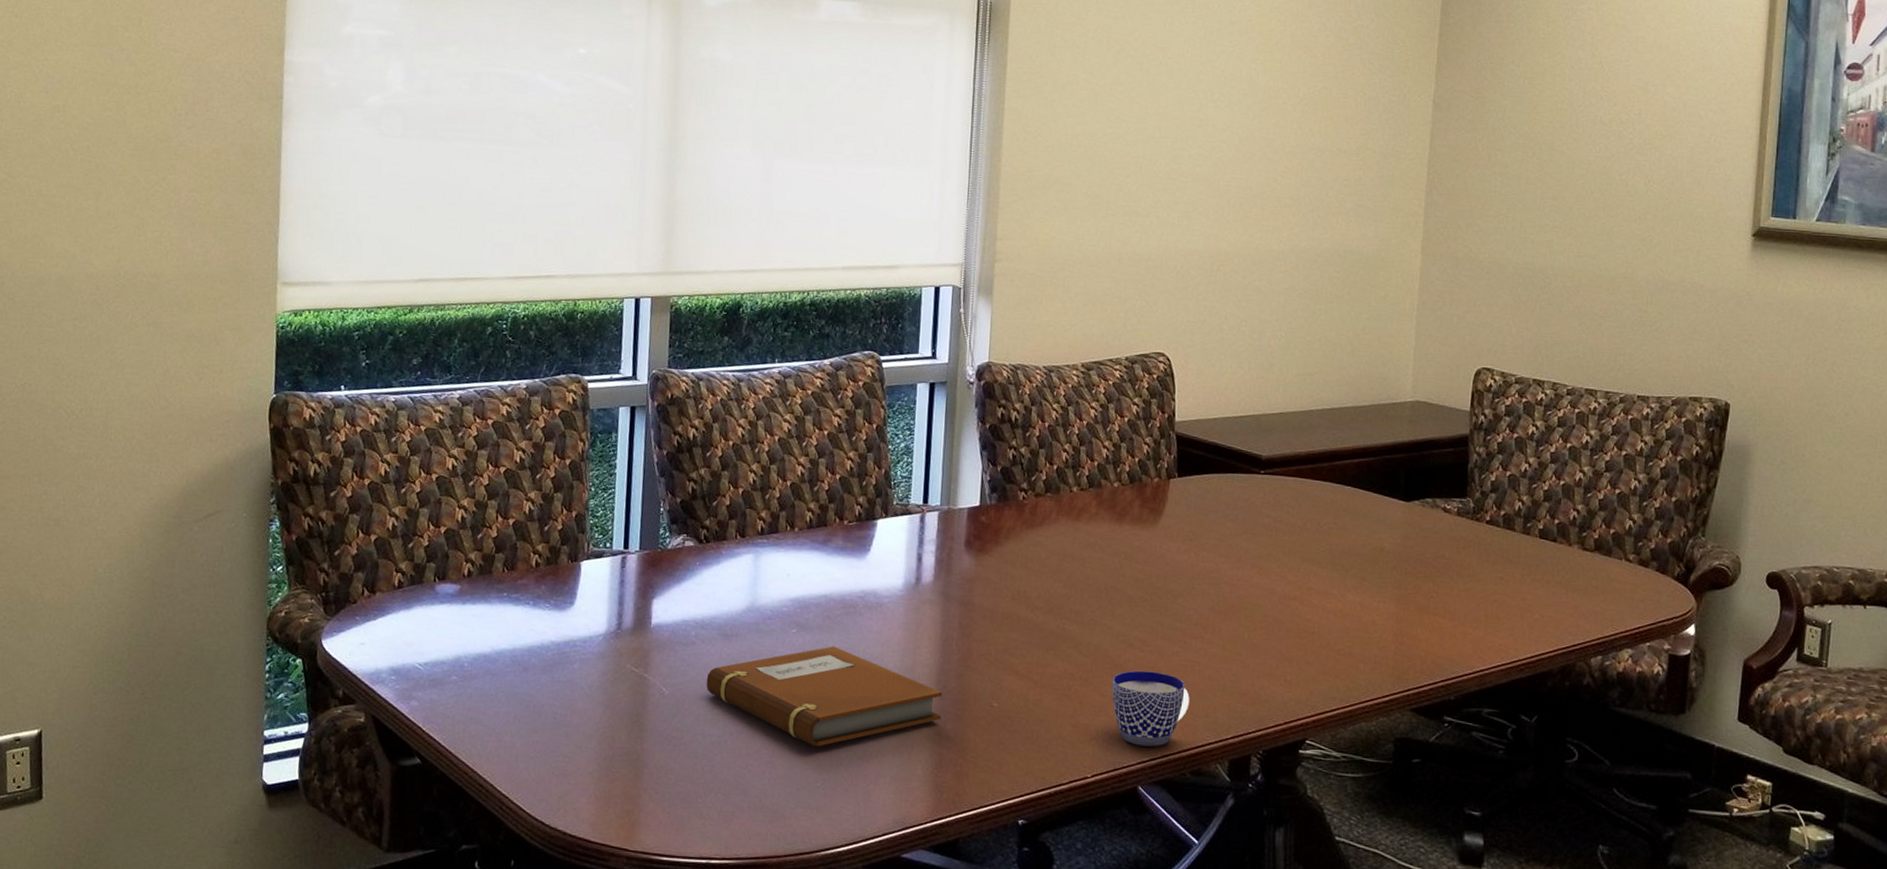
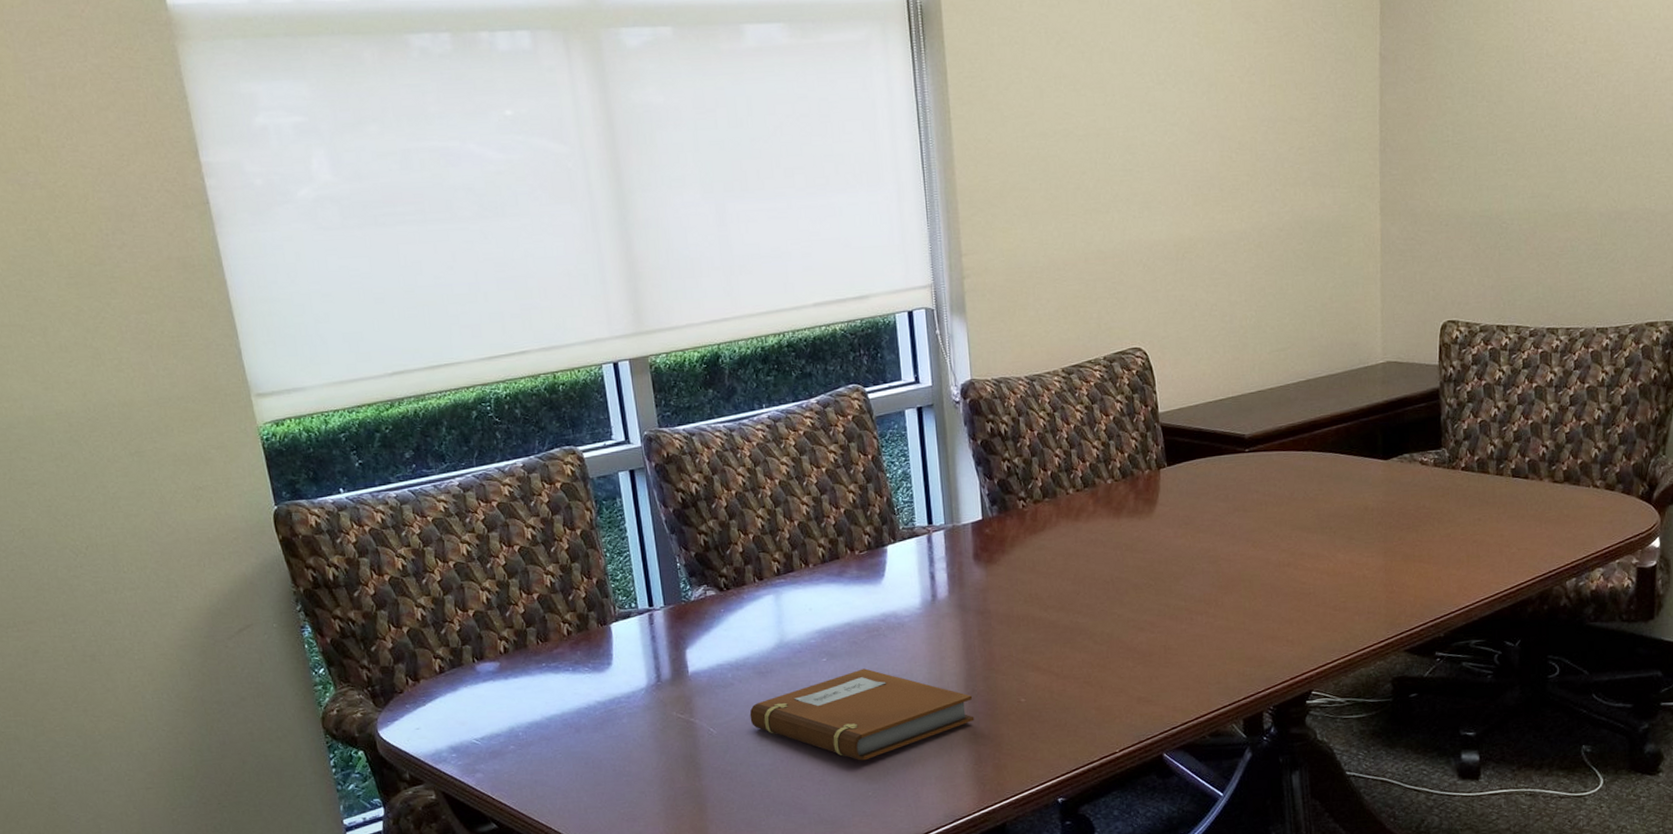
cup: present [1111,670,1190,747] -> none [1128,649,1202,718]

